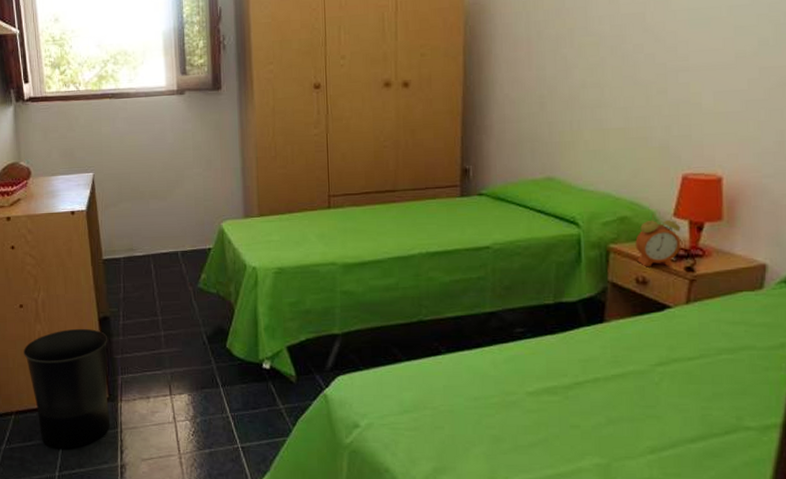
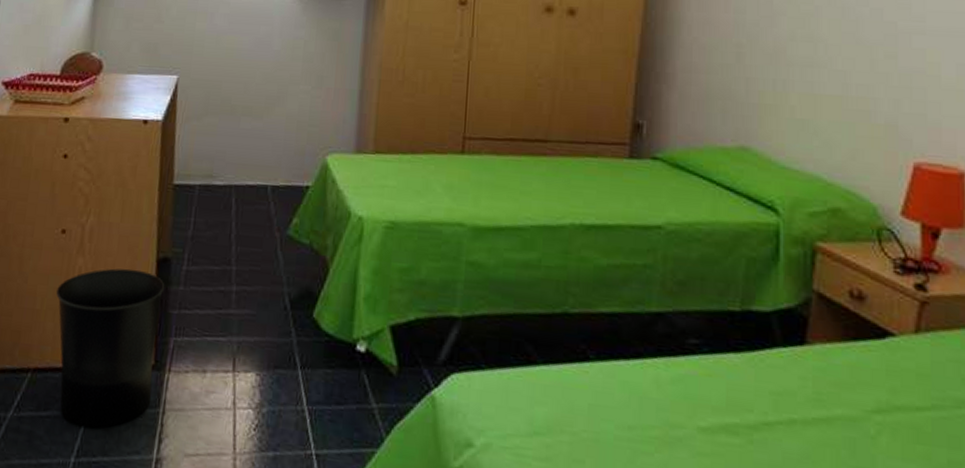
alarm clock: present [635,212,681,266] -> none [850,209,911,280]

